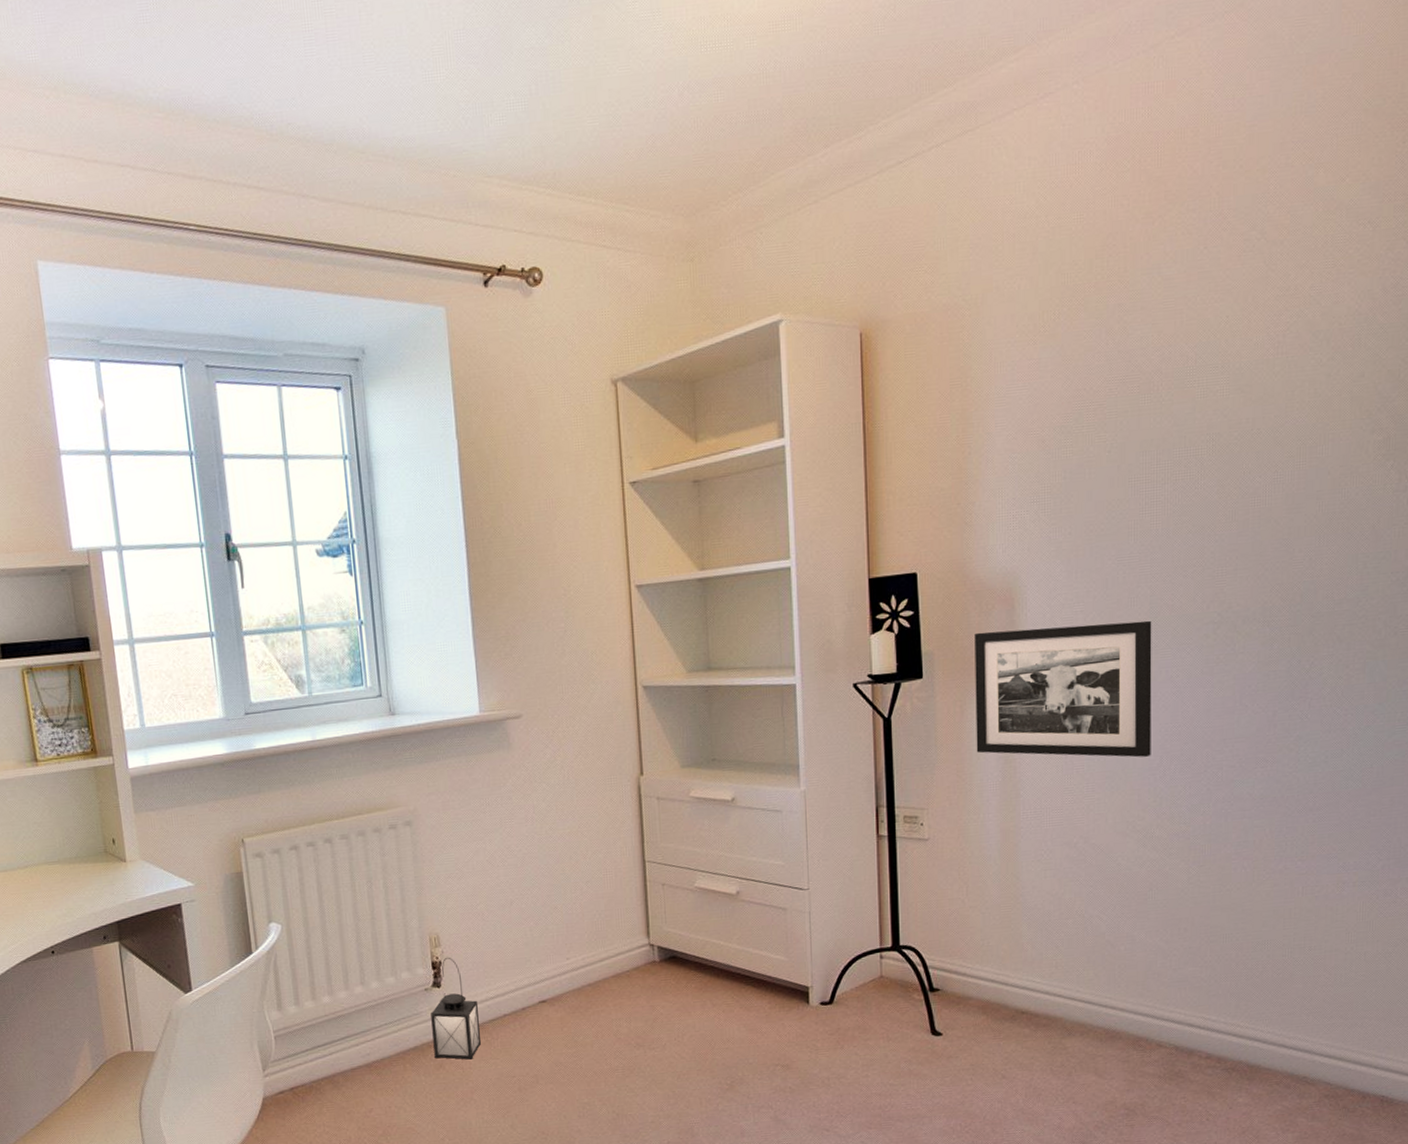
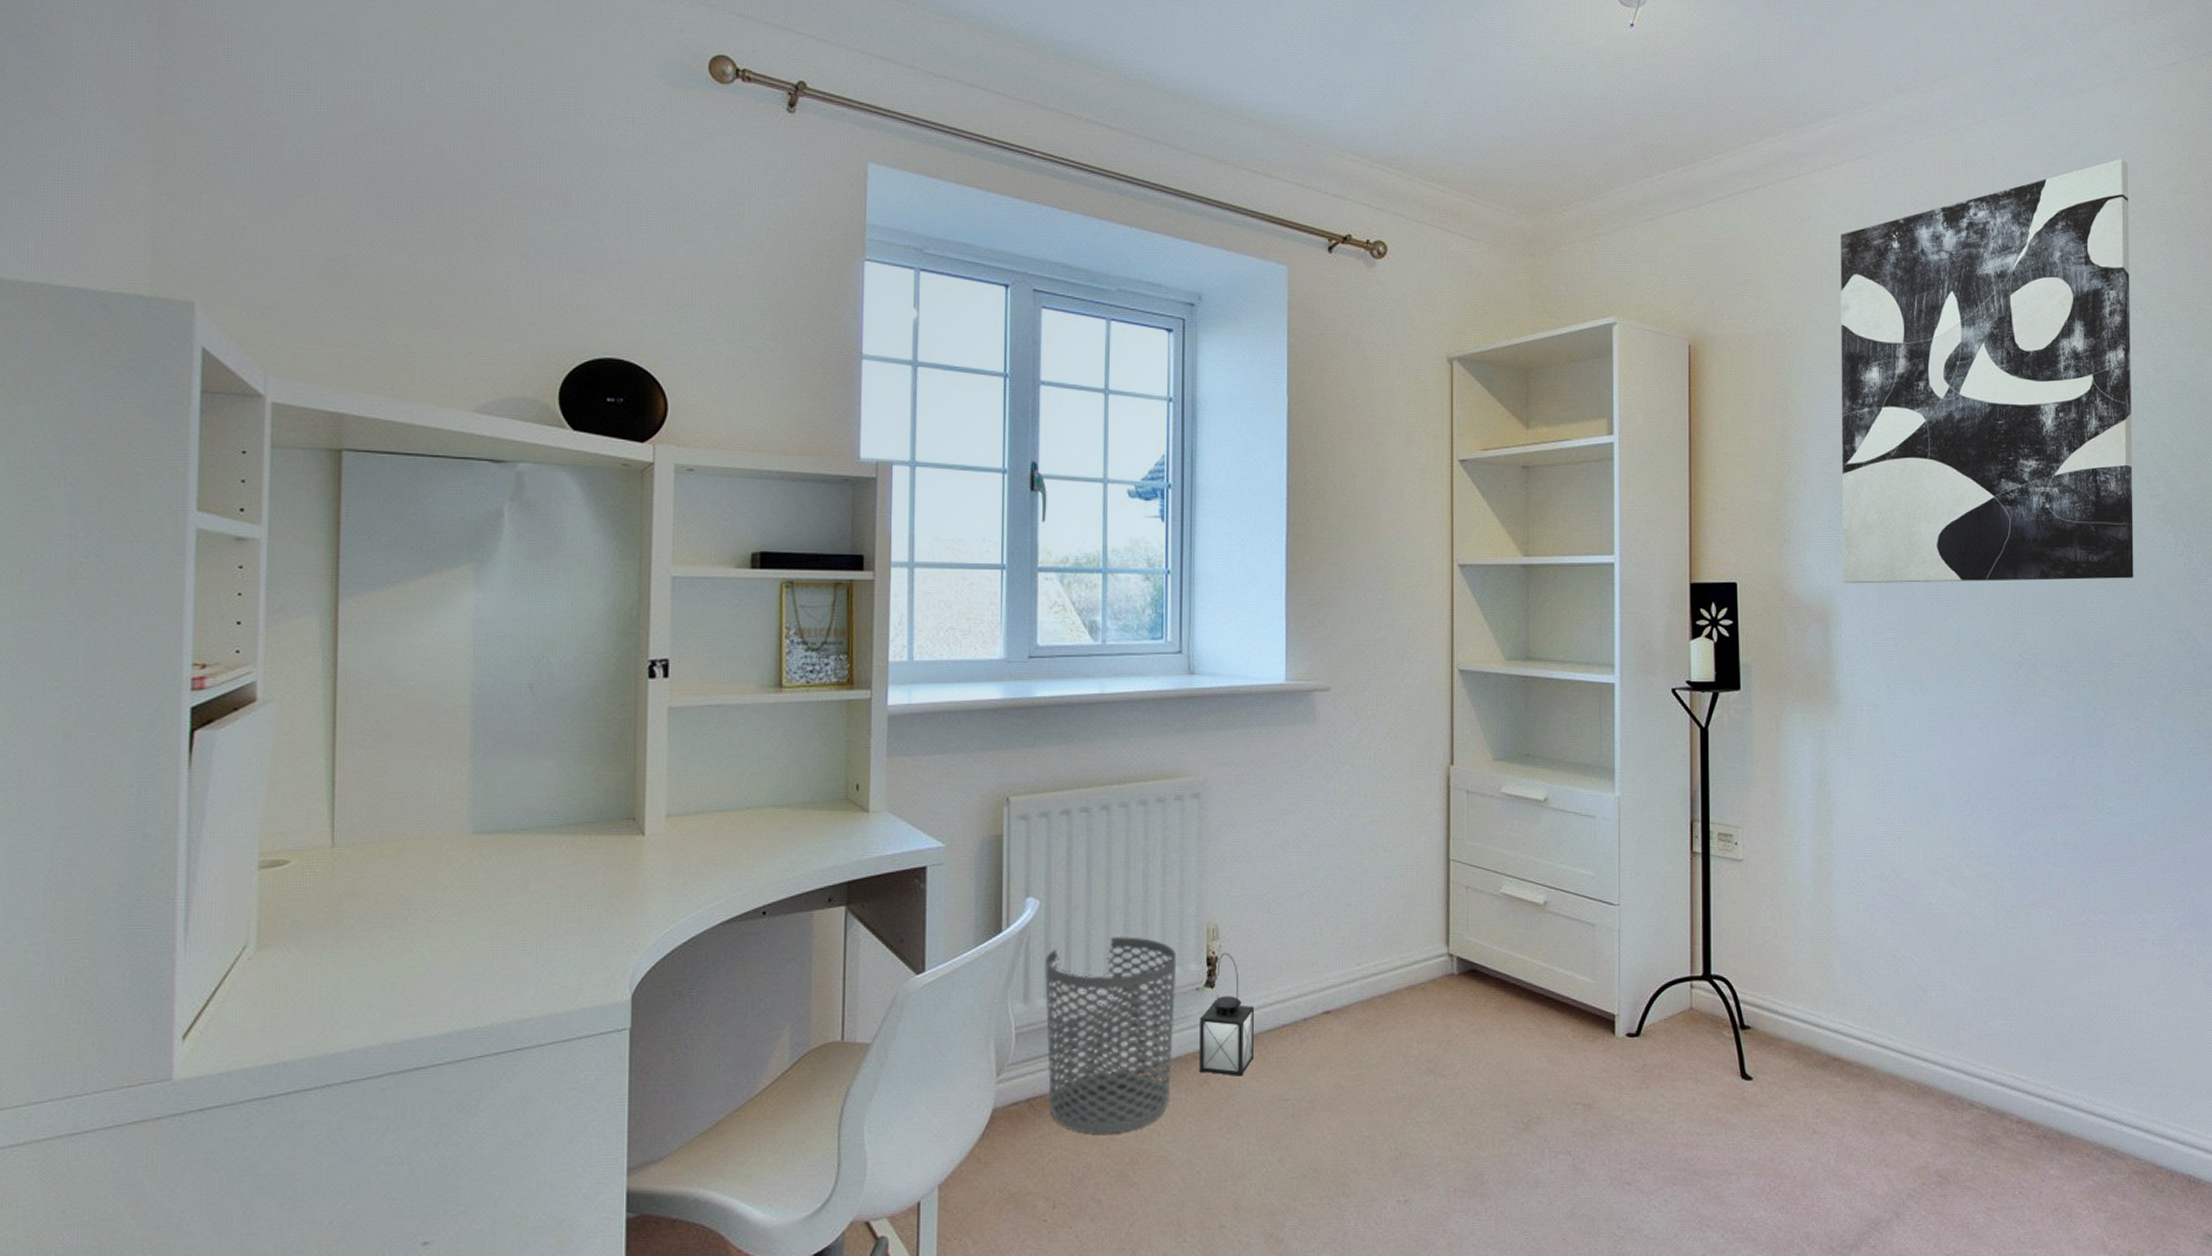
waste bin: none [292,949,411,1113] -> present [1045,935,1177,1134]
picture frame: present [974,620,1152,758] -> none [1791,649,1959,792]
wall art: none [1023,48,1361,562] -> present [1840,158,2134,584]

